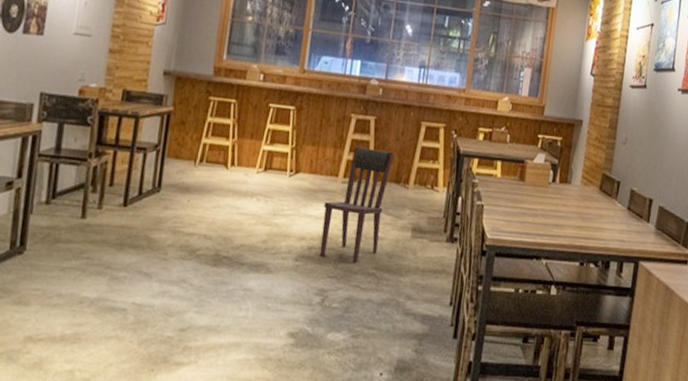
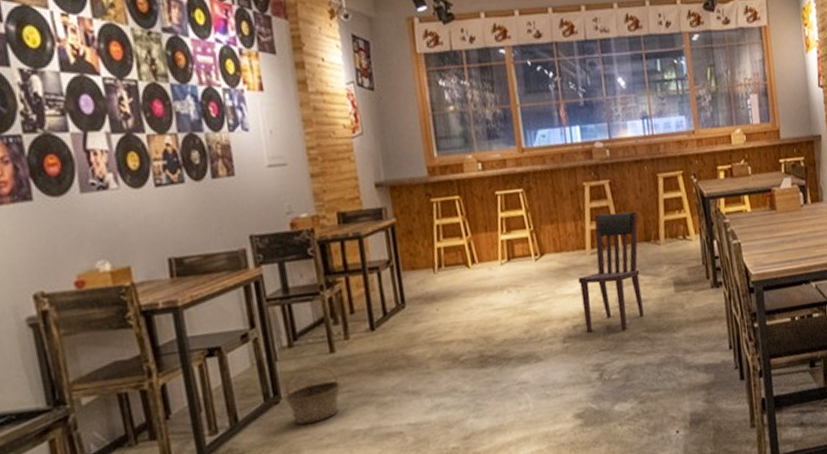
basket: none [29,226,83,281] -> present [285,365,341,426]

